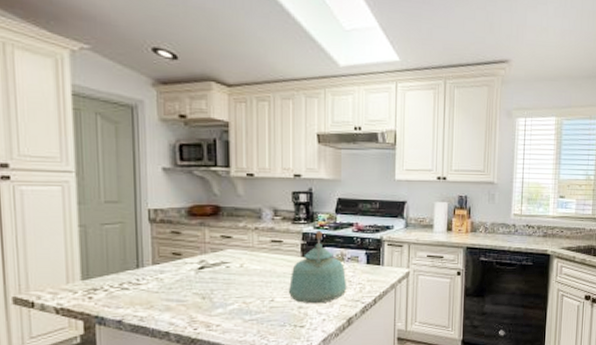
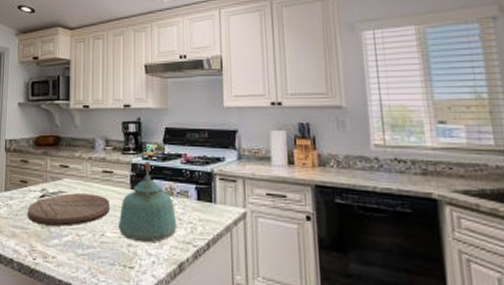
cutting board: none [184,263,279,296] -> present [28,193,109,226]

